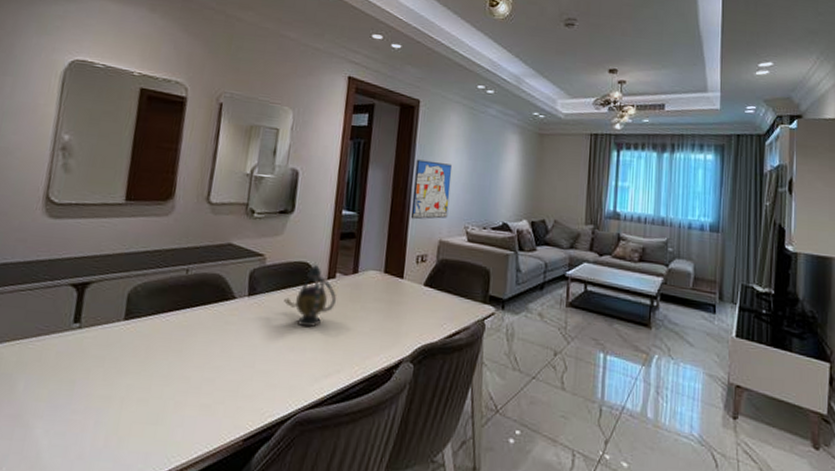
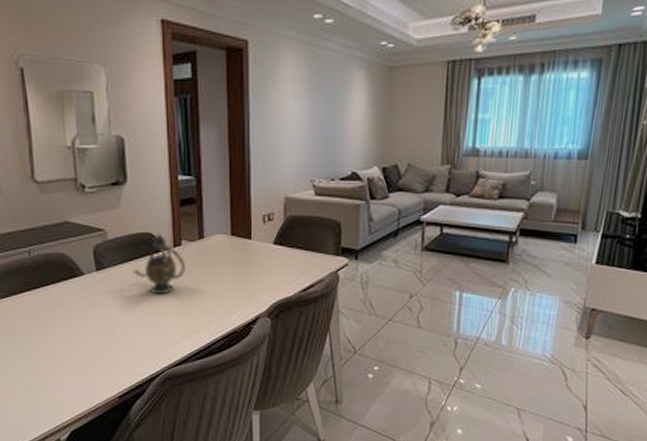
wall art: present [410,159,453,220] -> none [251,111,293,178]

